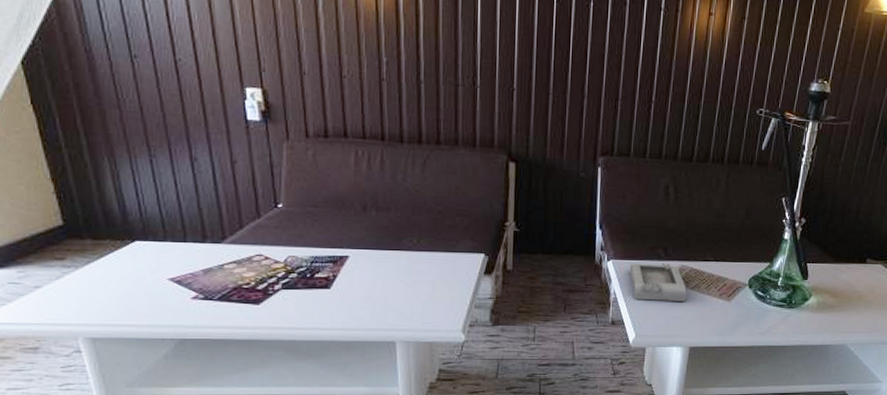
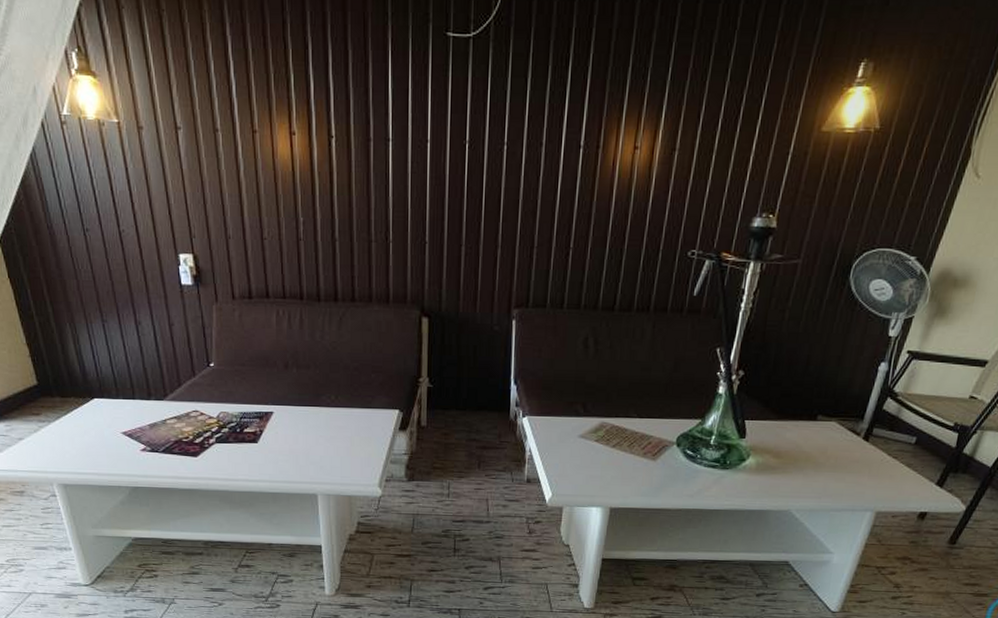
ashtray: present [629,263,687,301] -> none [545,419,608,460]

